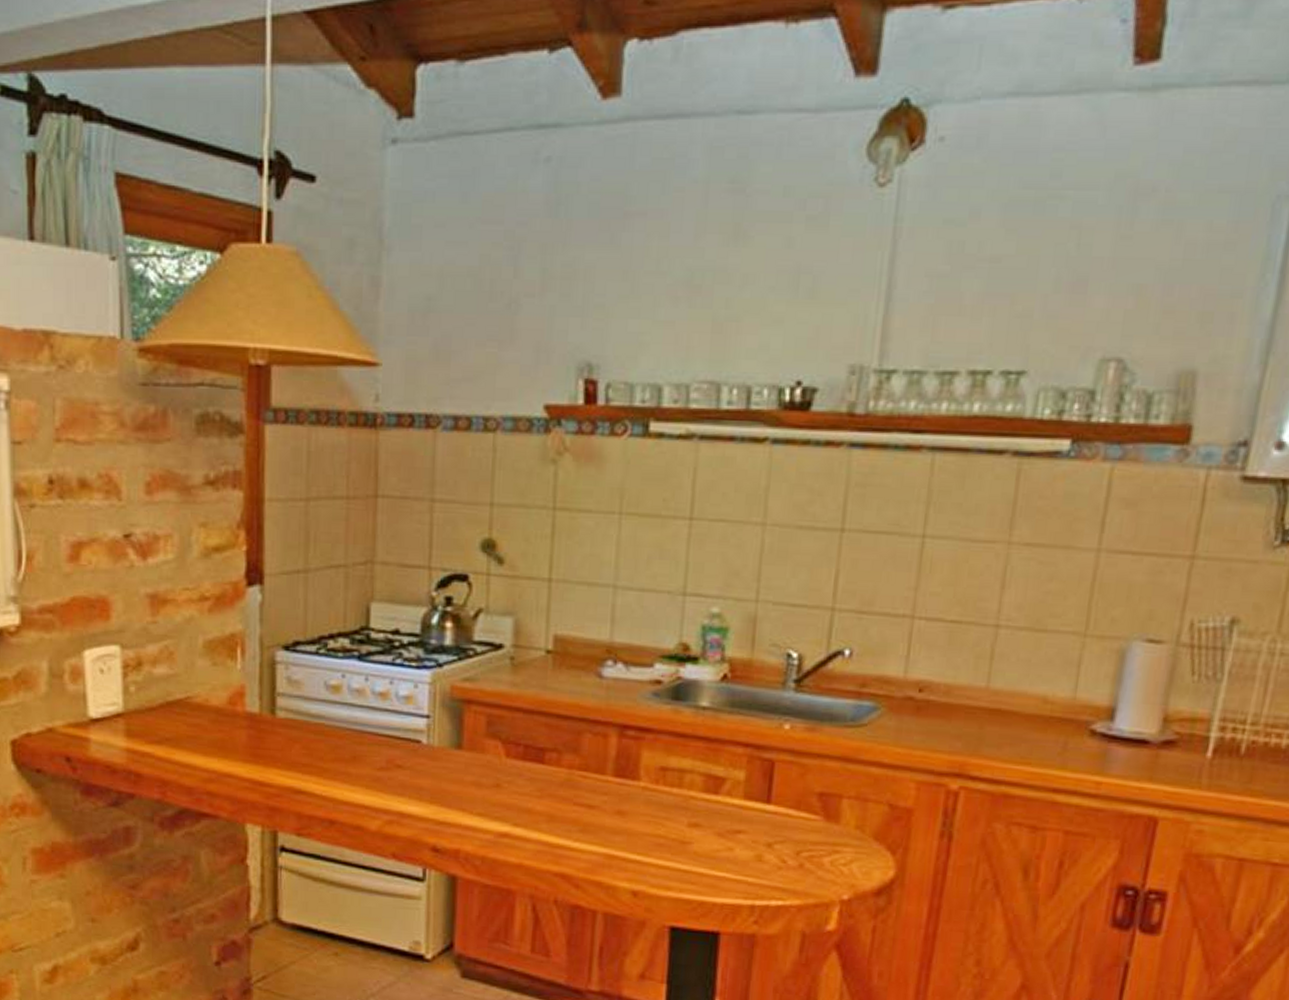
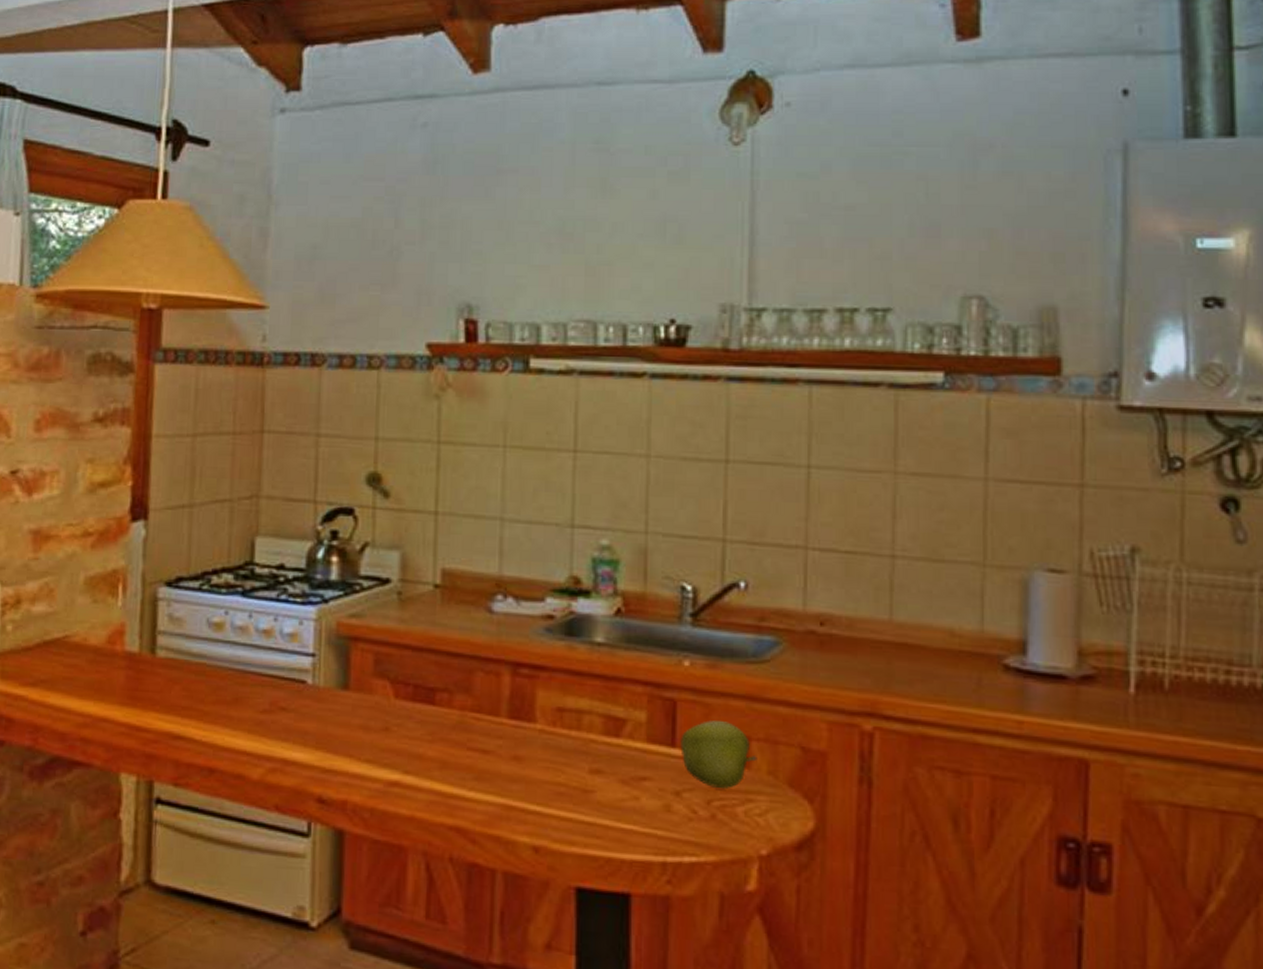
apple: none [775,780,847,841] -> present [680,720,757,788]

